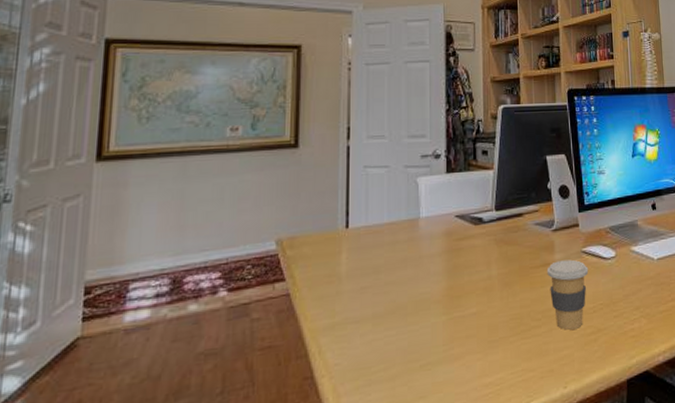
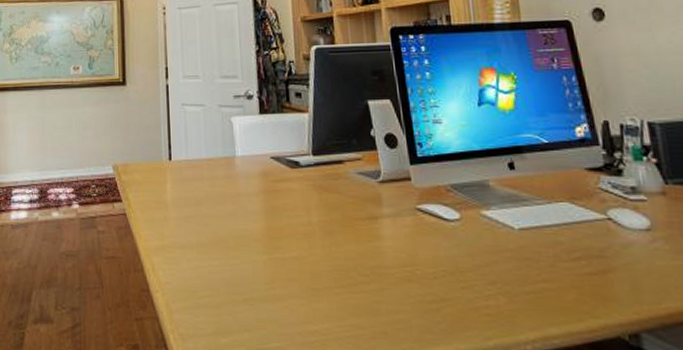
coffee cup: present [546,259,589,330] -> none [373,215,426,293]

